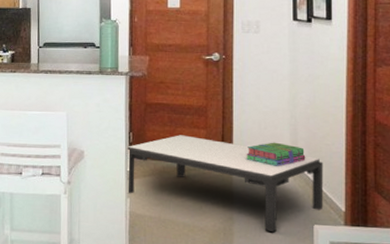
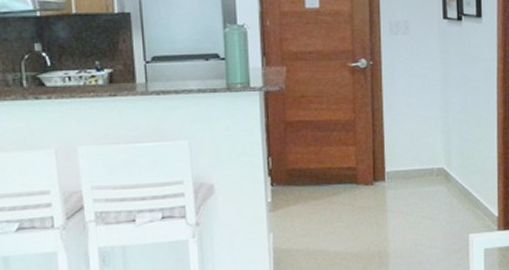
coffee table: present [127,135,324,233] -> none [267,154,478,248]
stack of books: present [245,142,306,166] -> none [398,152,460,178]

